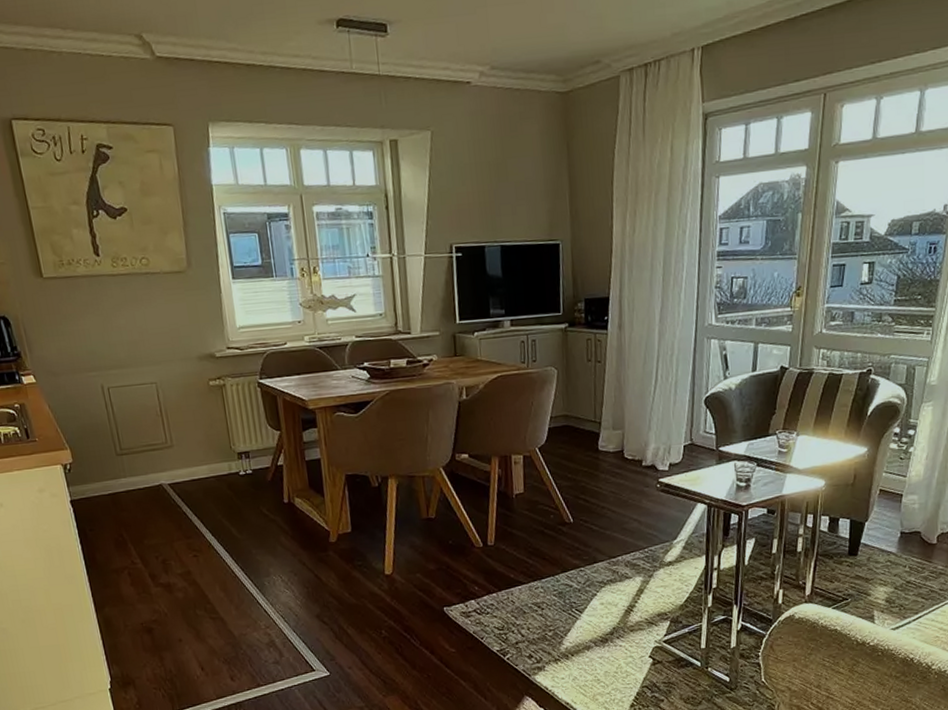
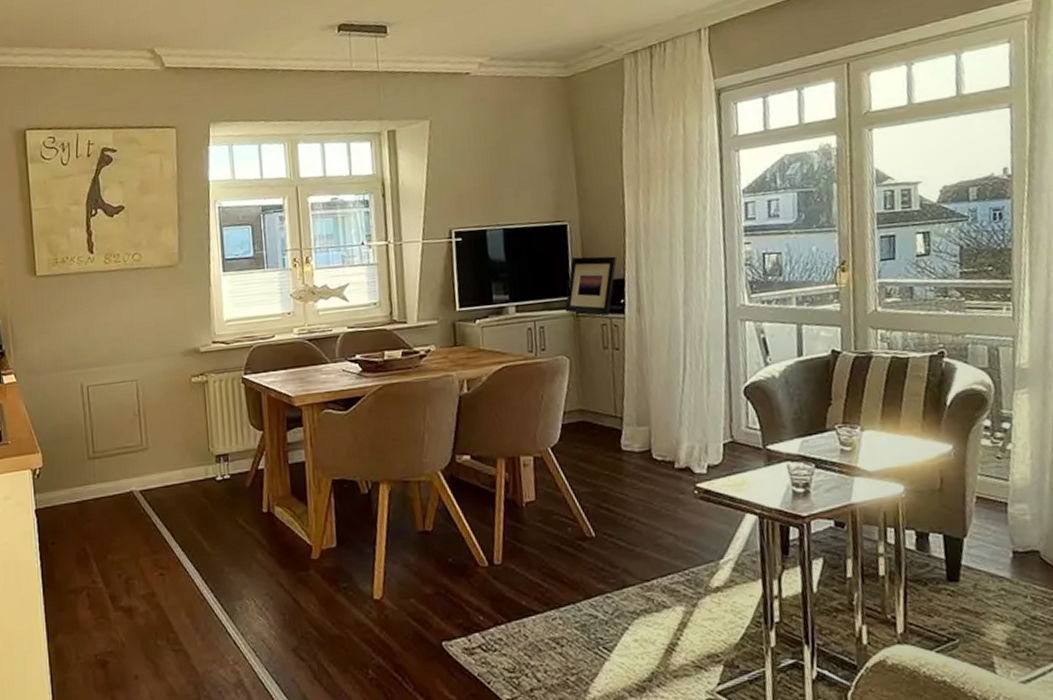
picture frame: none [555,275,603,331] -> present [565,256,617,316]

